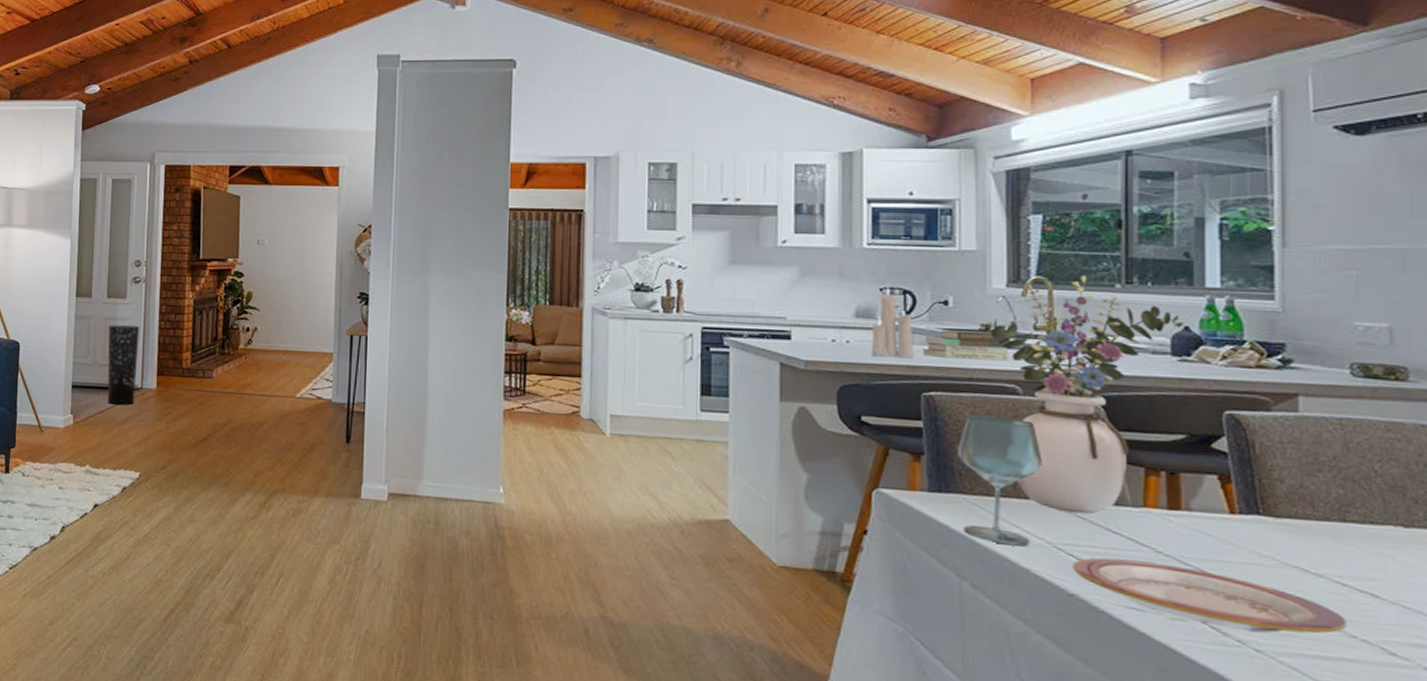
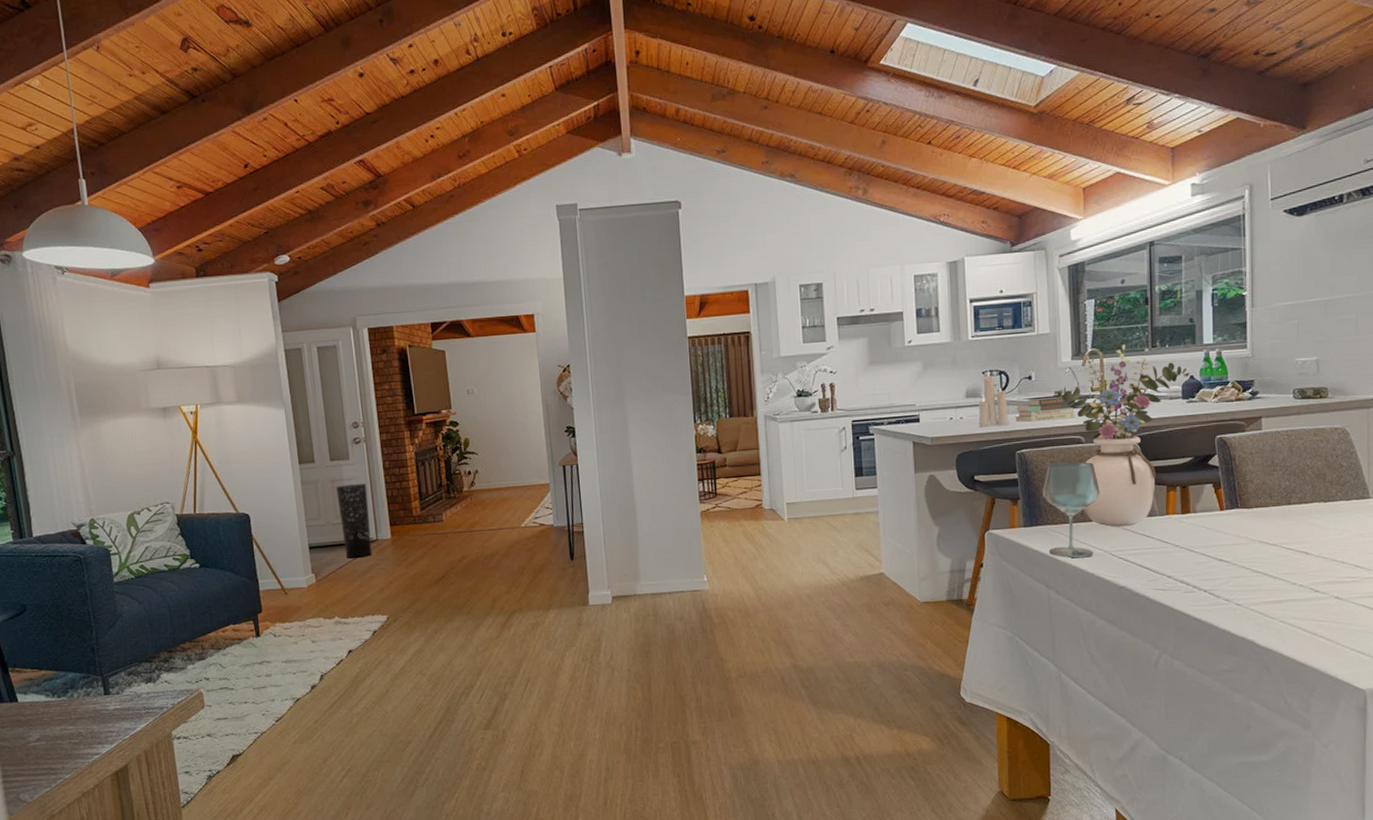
plate: present [1071,557,1349,634] -> none [1121,553,1292,592]

